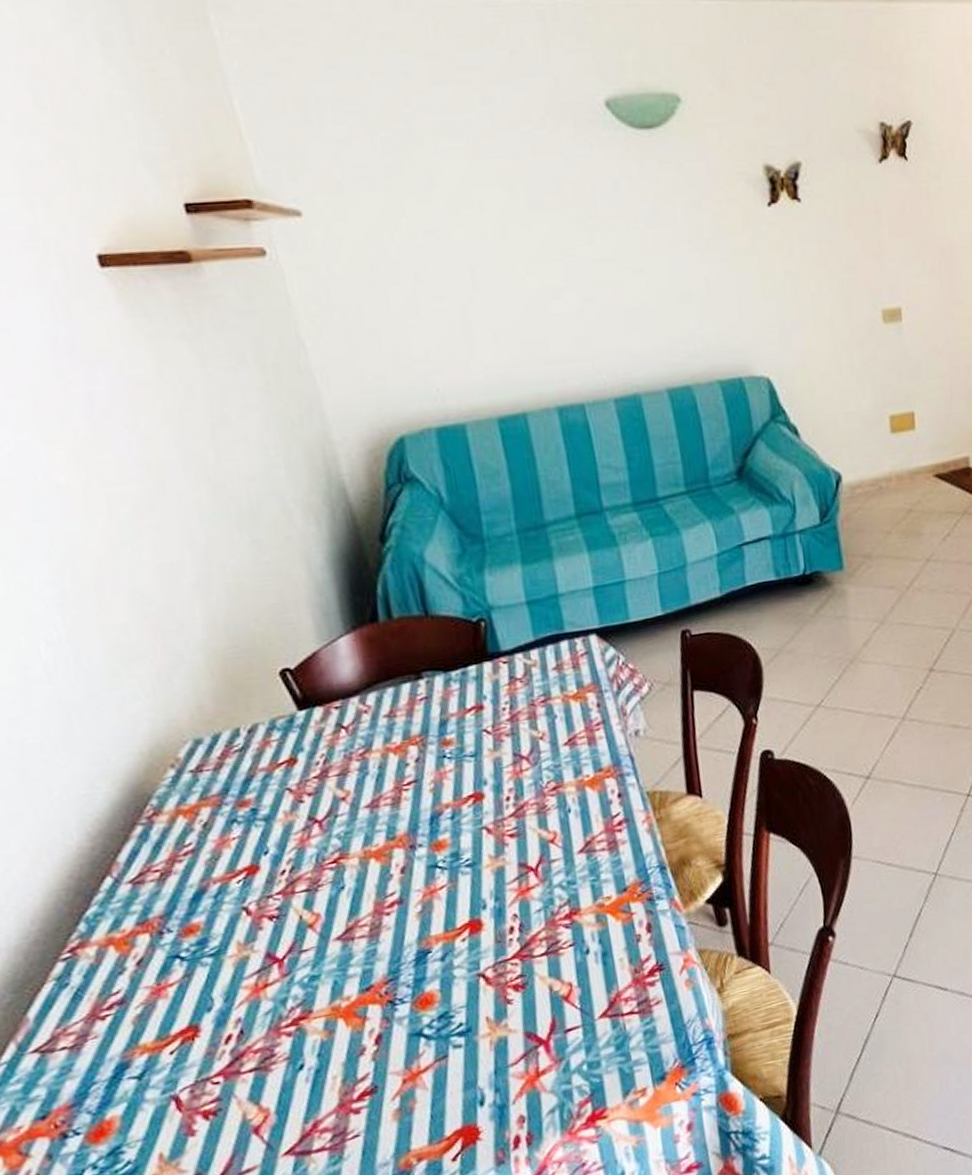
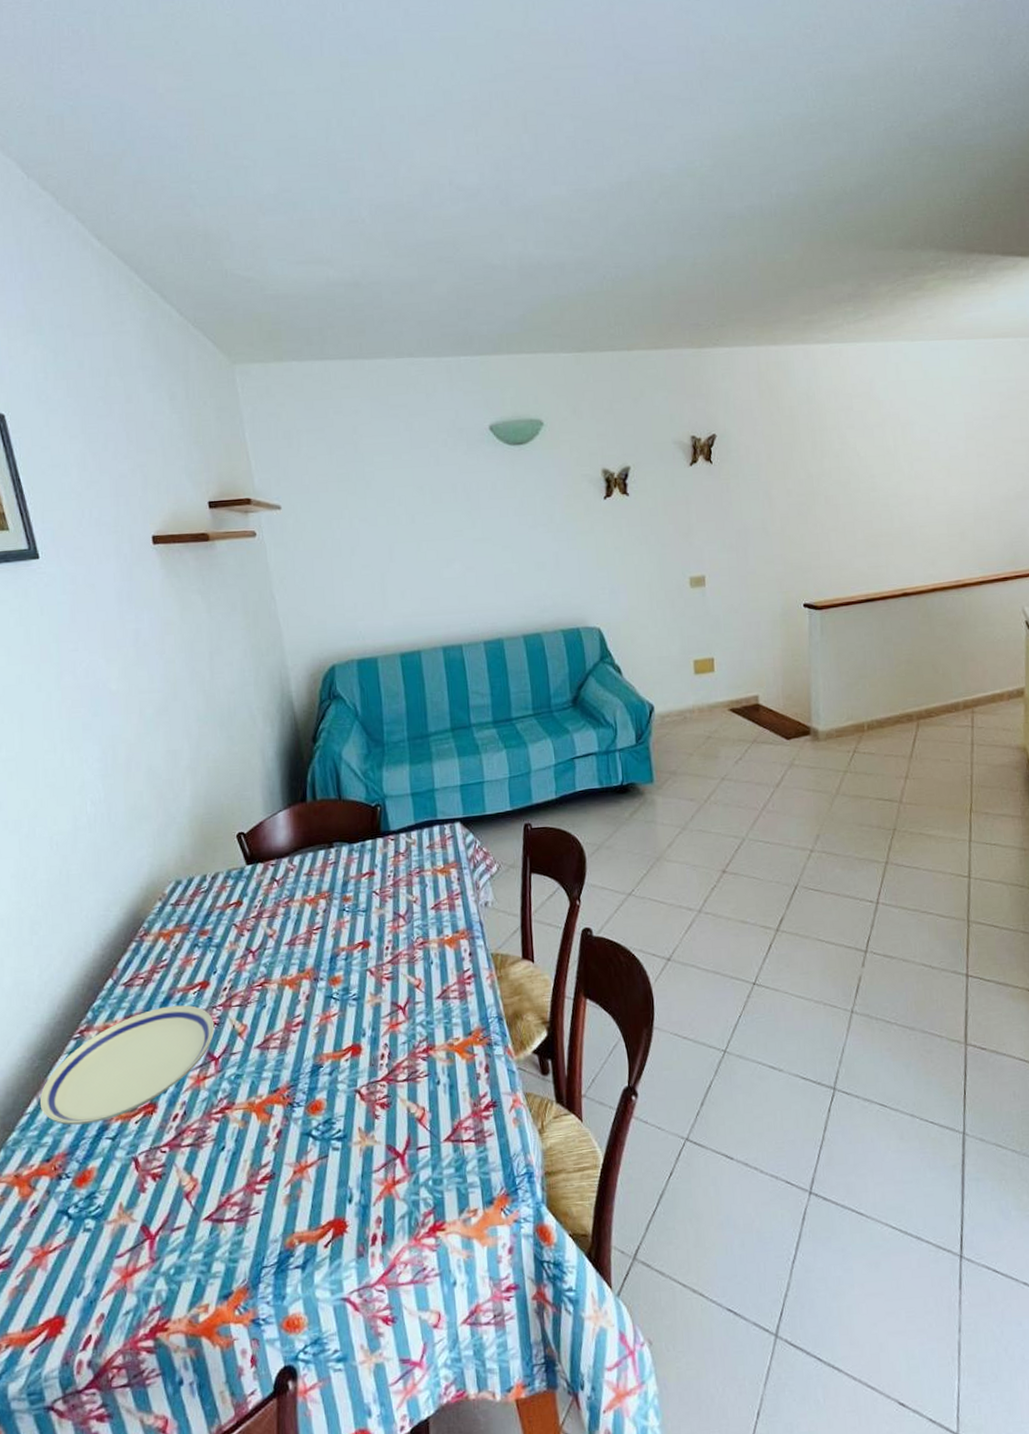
plate: none [19,898,274,1070] -> present [39,1005,215,1125]

